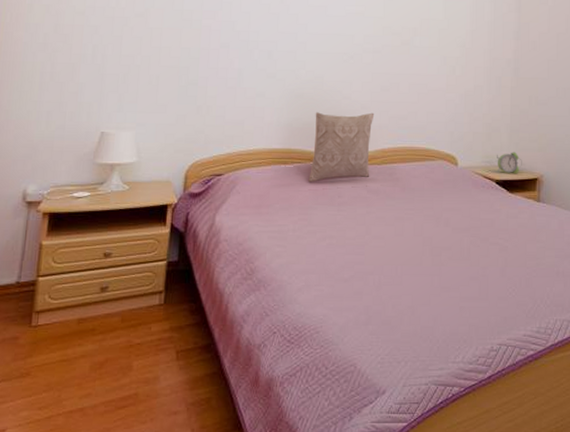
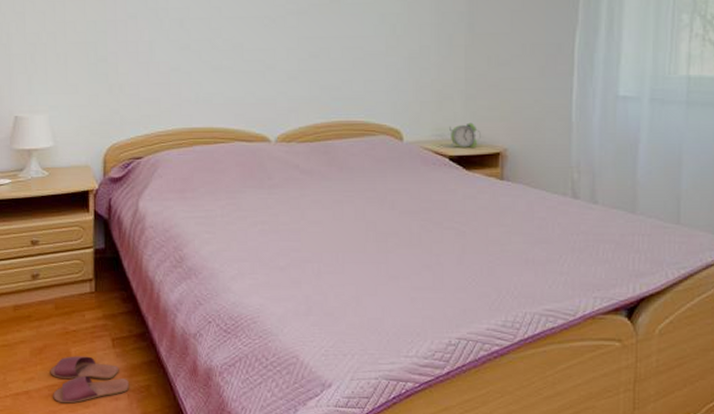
slippers: none [108,369,189,420] -> present [50,356,129,404]
pillow: present [308,112,375,183] -> none [234,83,303,164]

